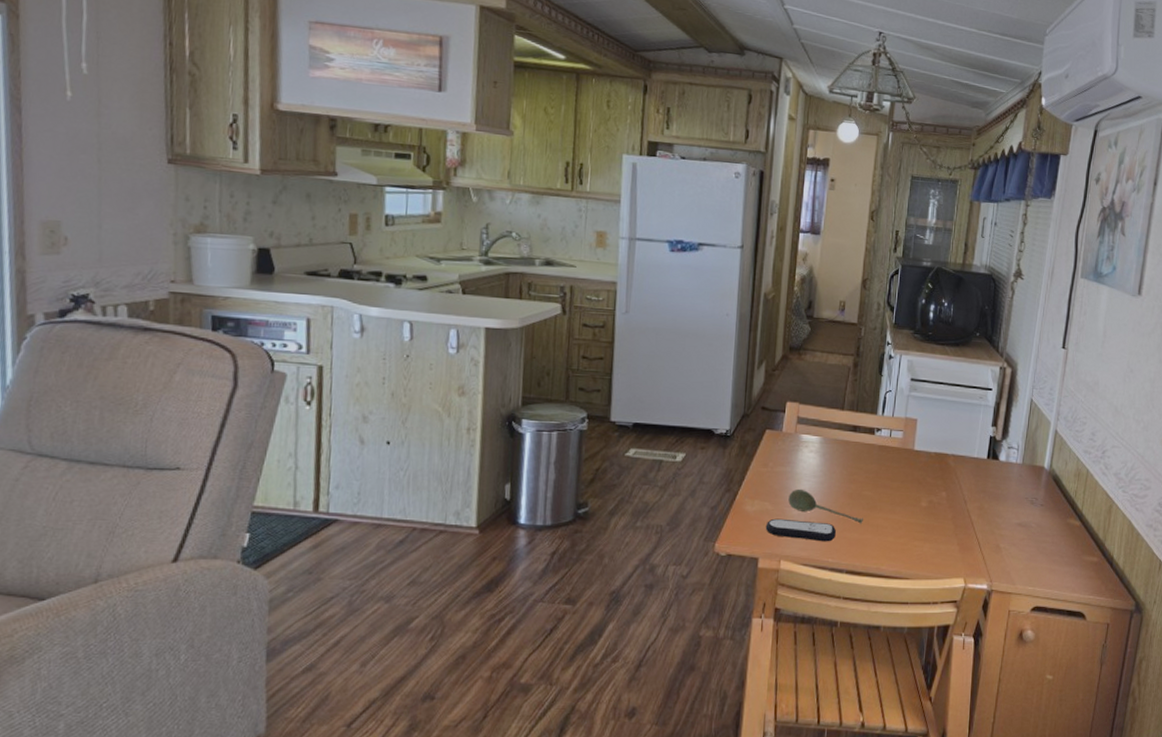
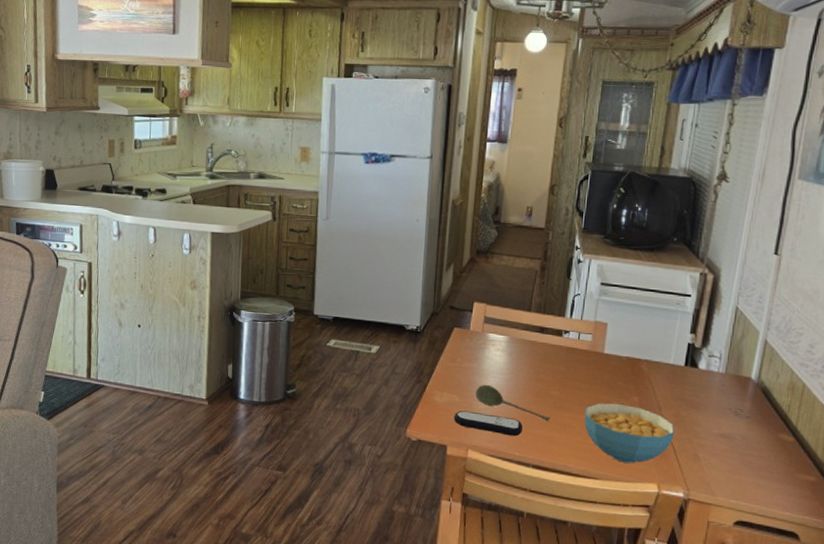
cereal bowl: none [896,500,979,560] -> present [584,403,675,464]

